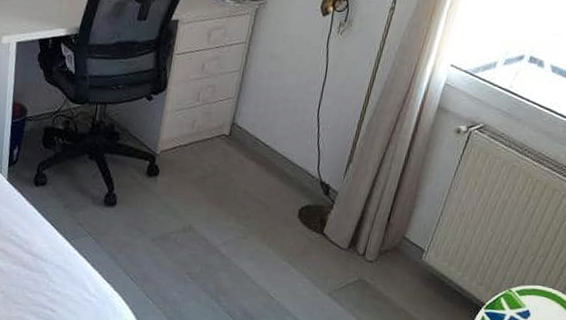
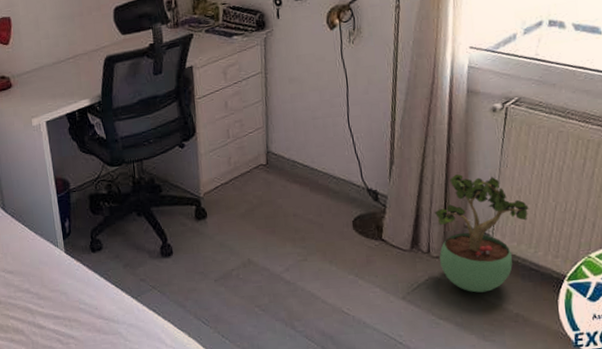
potted plant: none [372,186,468,304] -> present [434,174,530,293]

